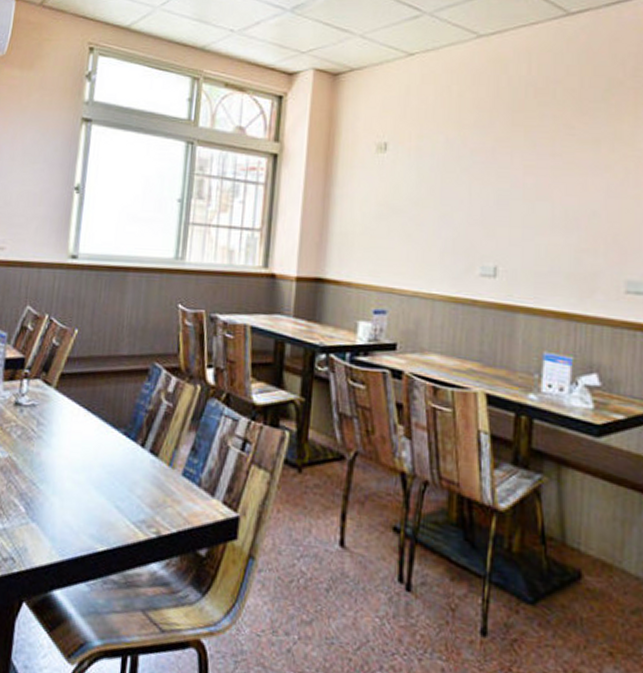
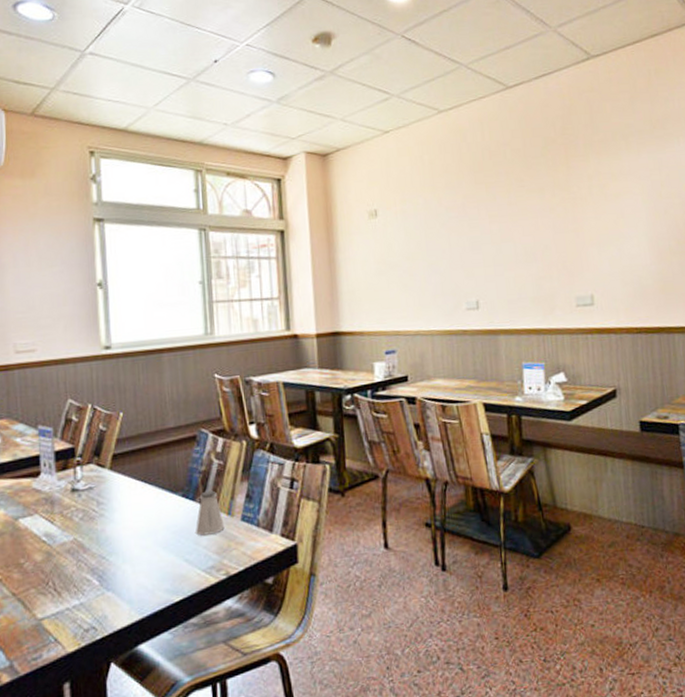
saltshaker: none [132,433,164,484] -> present [196,490,225,536]

